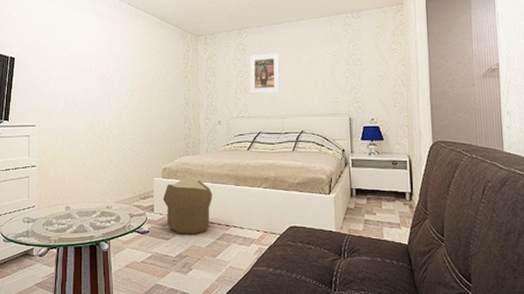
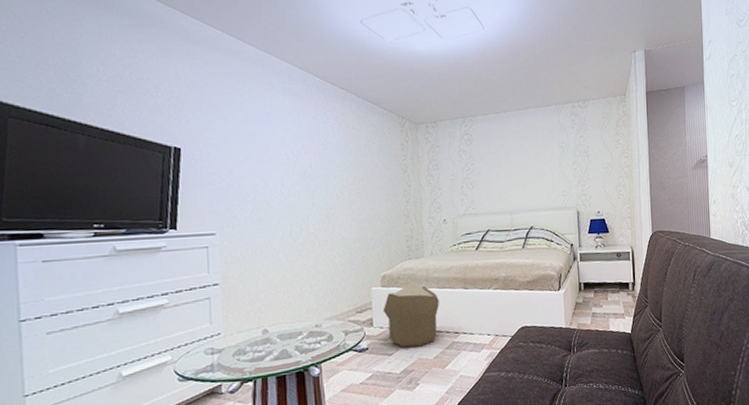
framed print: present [249,53,281,94] -> none [475,144,509,189]

